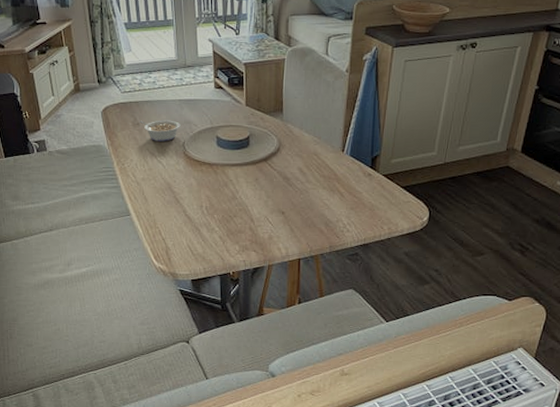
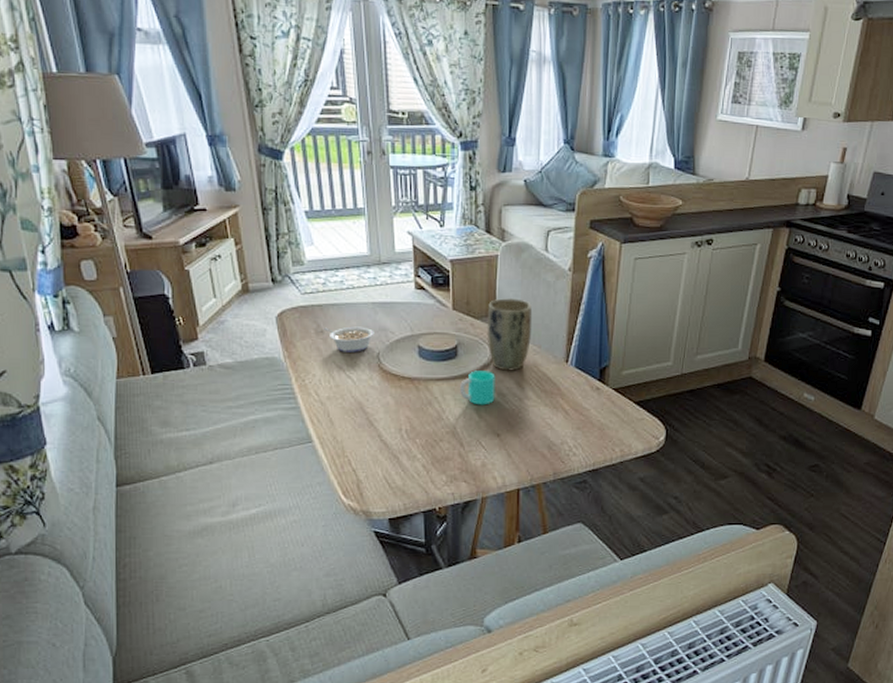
cup: none [251,158,281,188] -> present [460,370,495,405]
plant pot: none [274,95,314,159] -> present [487,297,533,371]

